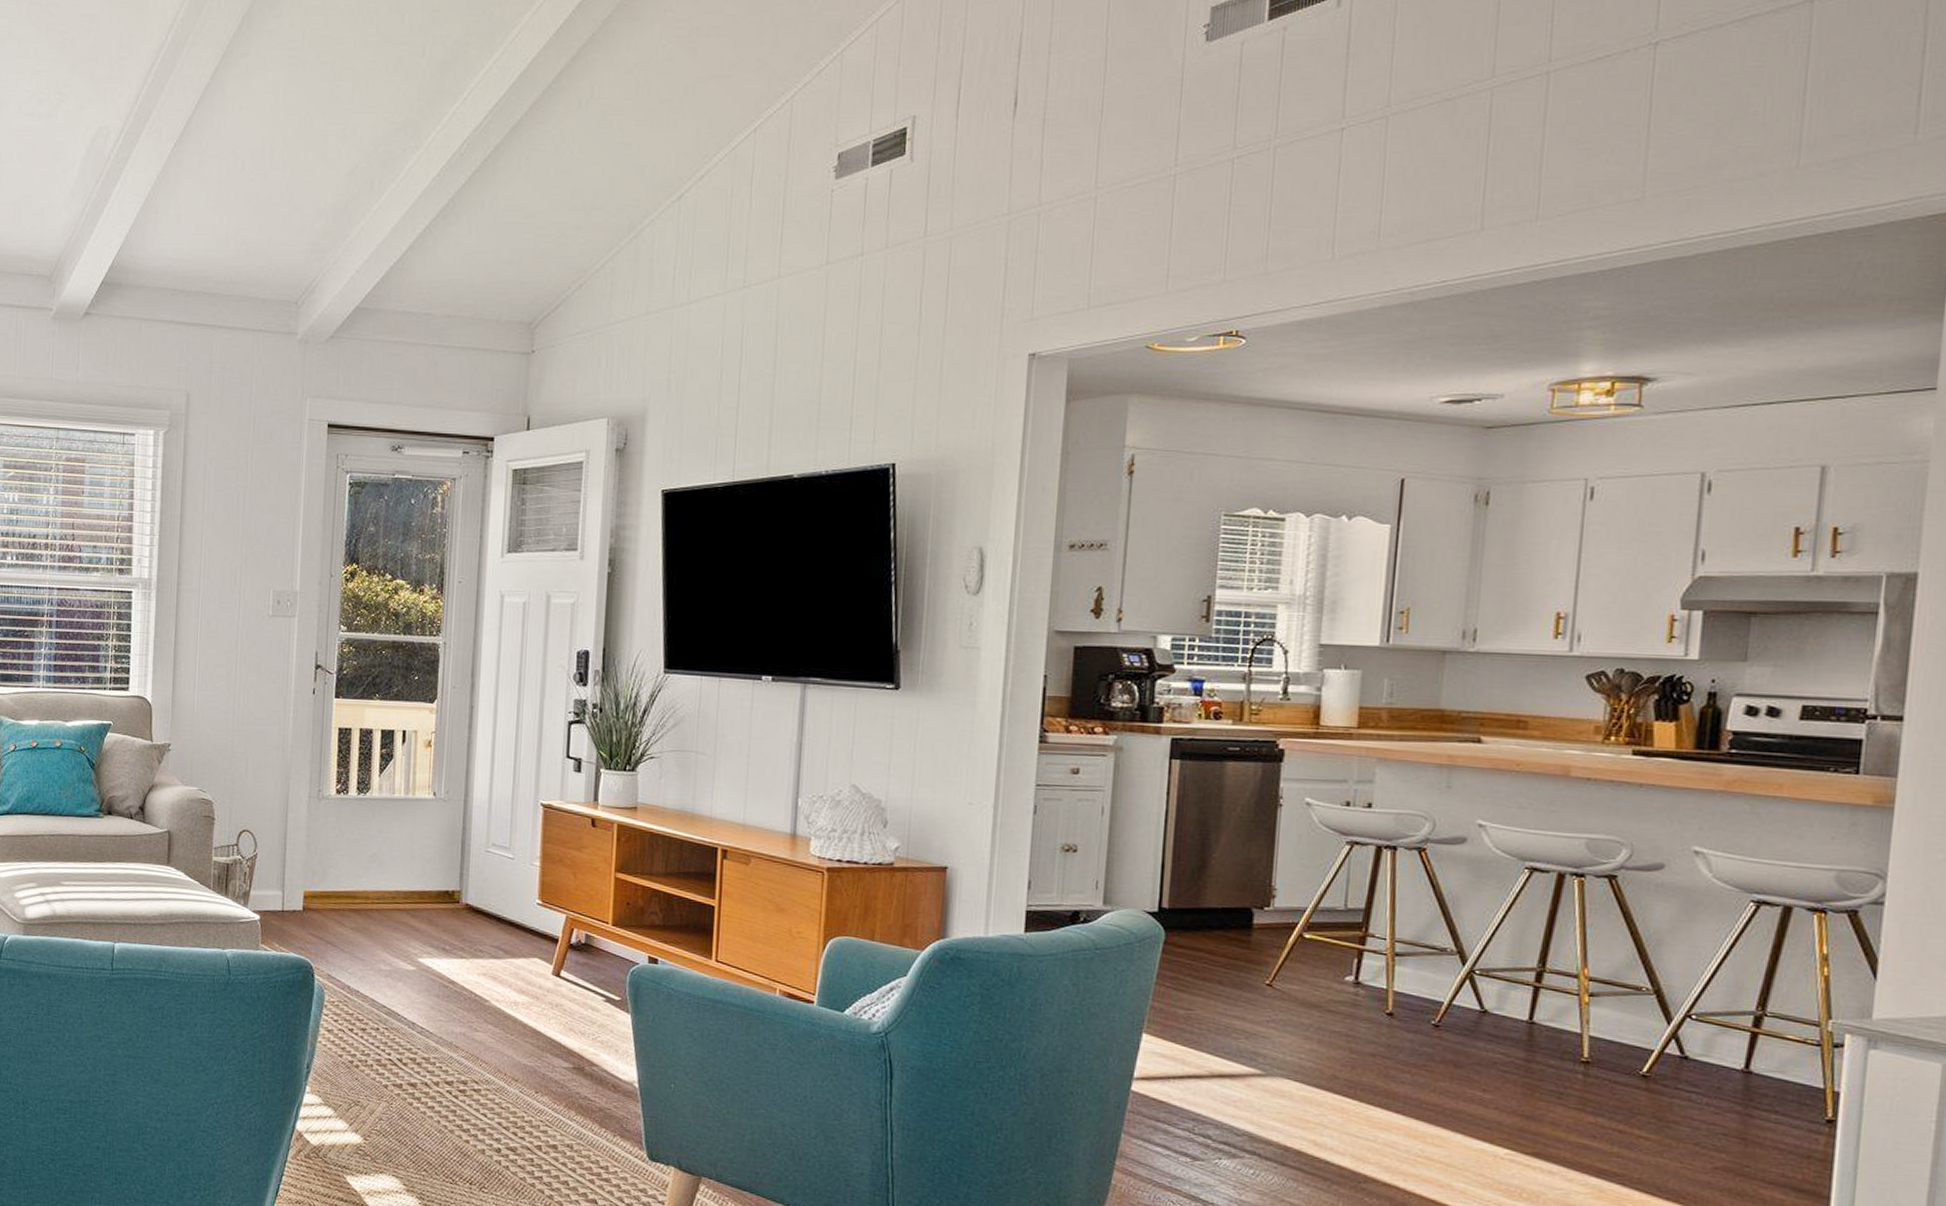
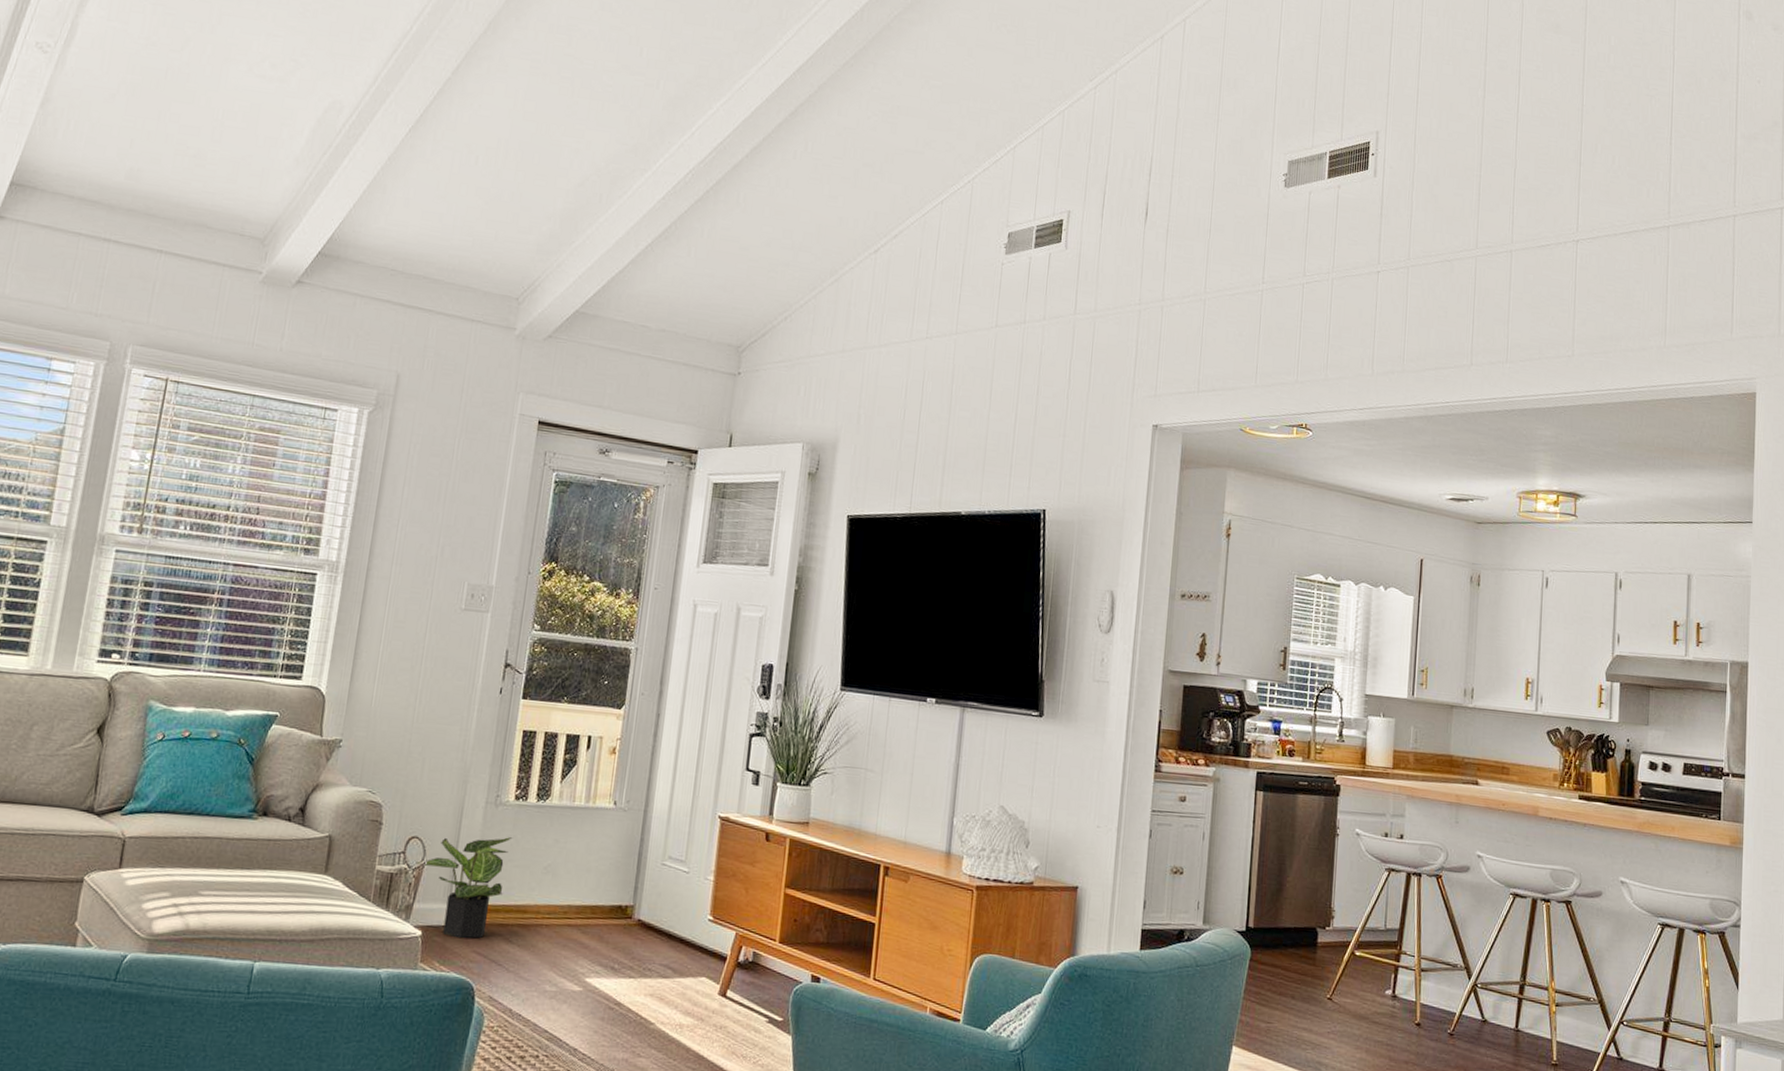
potted plant: none [248,828,337,922] -> present [415,837,513,939]

